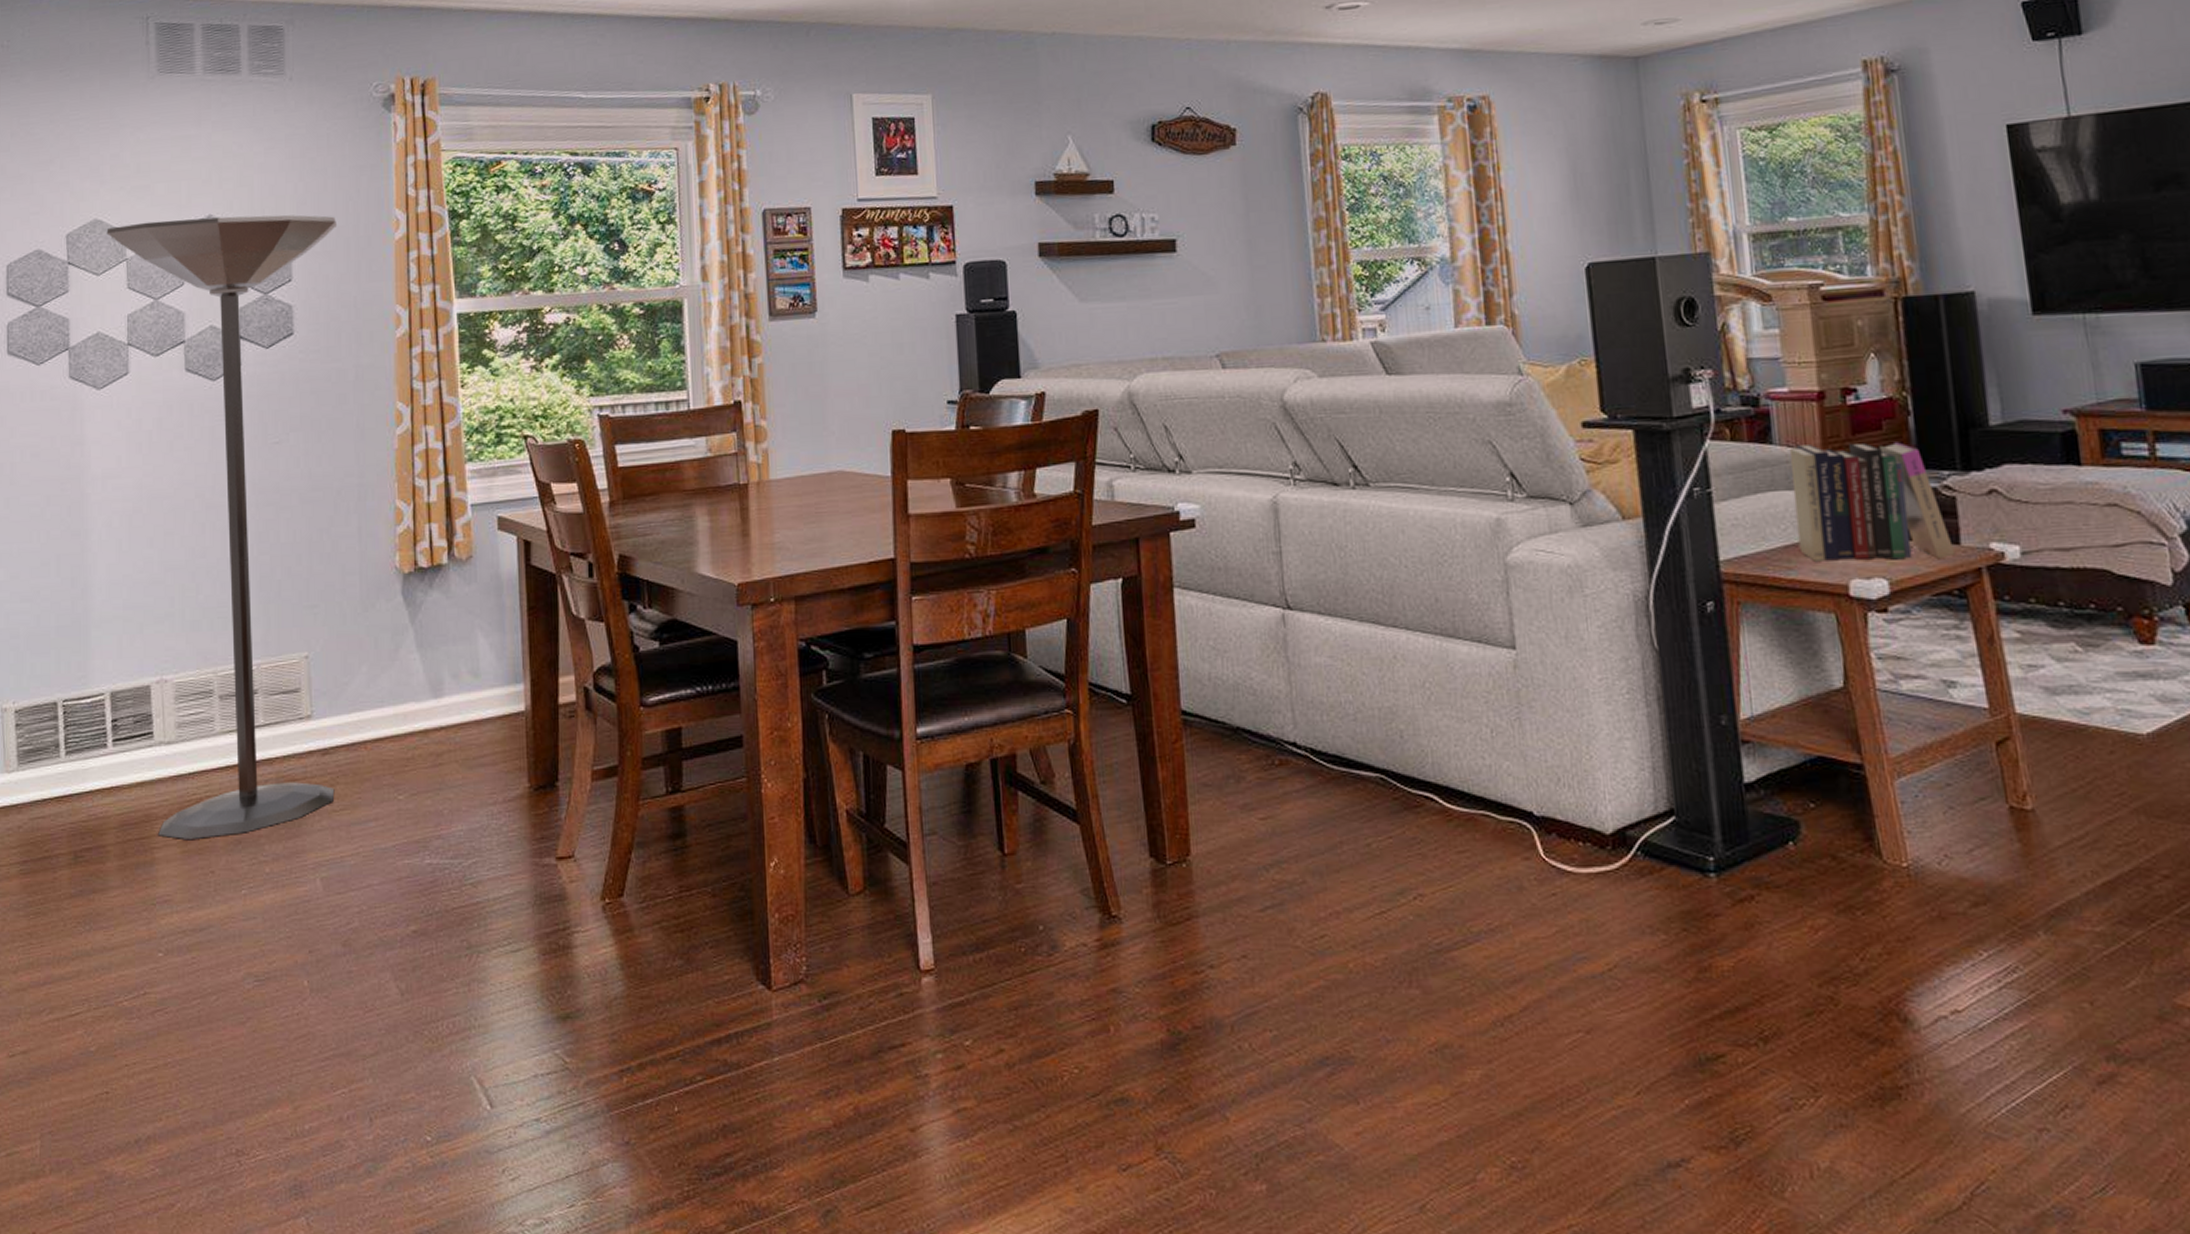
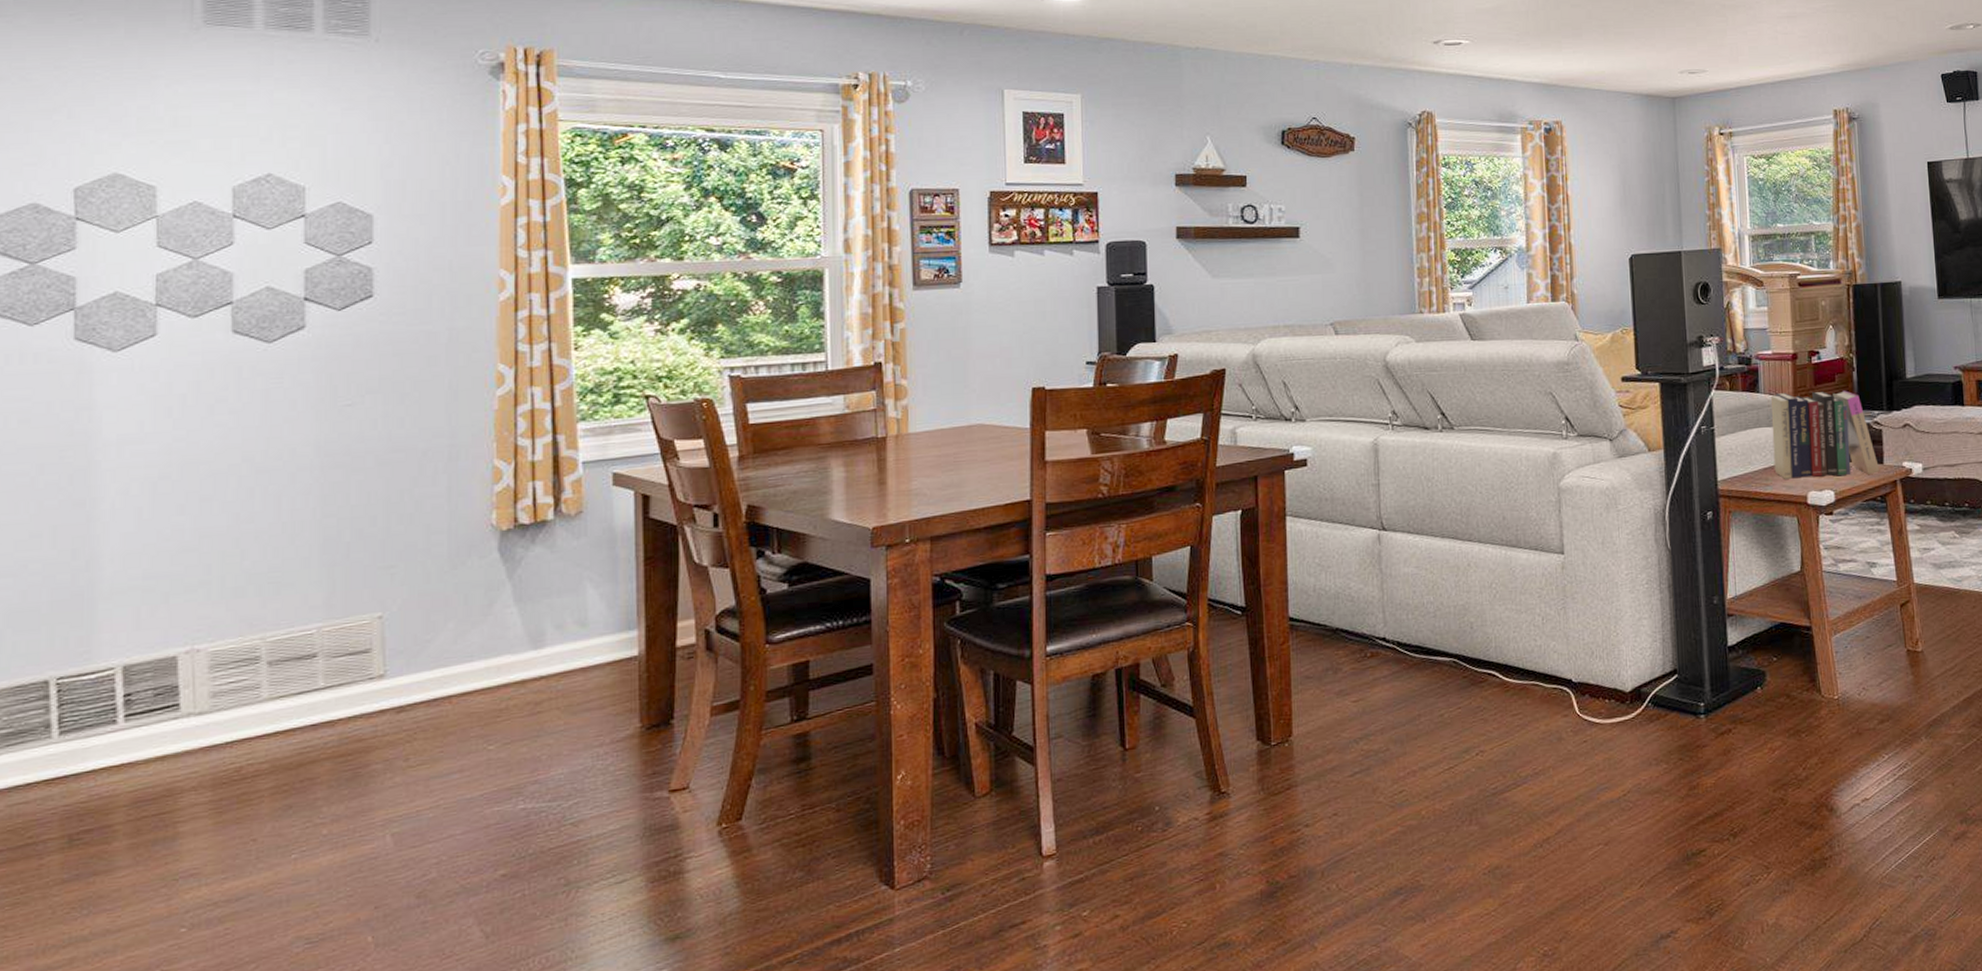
floor lamp: present [106,215,336,841] -> none [130,176,430,811]

